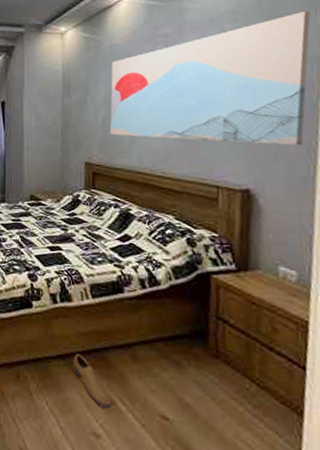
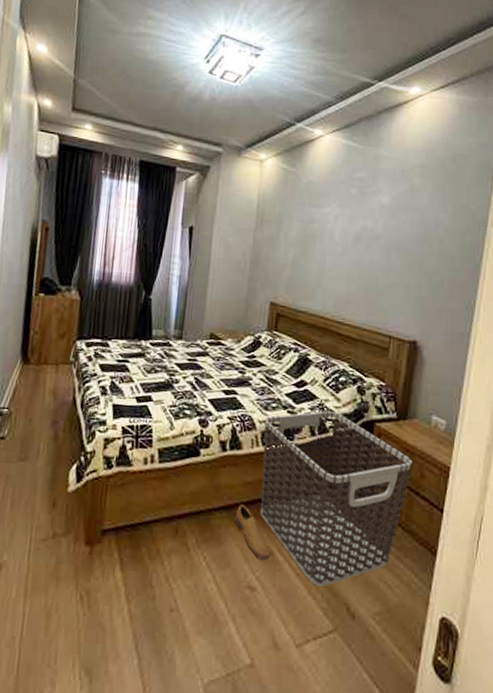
clothes hamper: none [91,264,262,440] -> present [260,411,413,587]
wall art: present [109,11,311,146] -> none [297,176,484,303]

